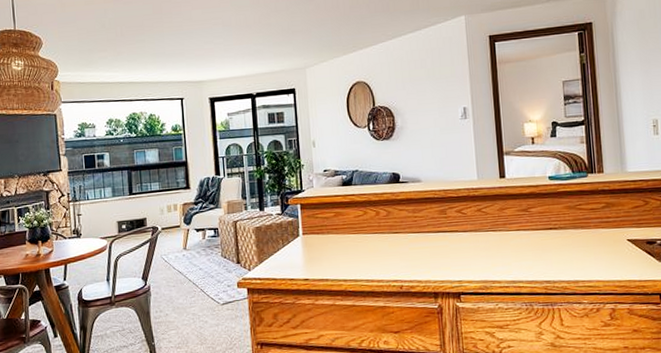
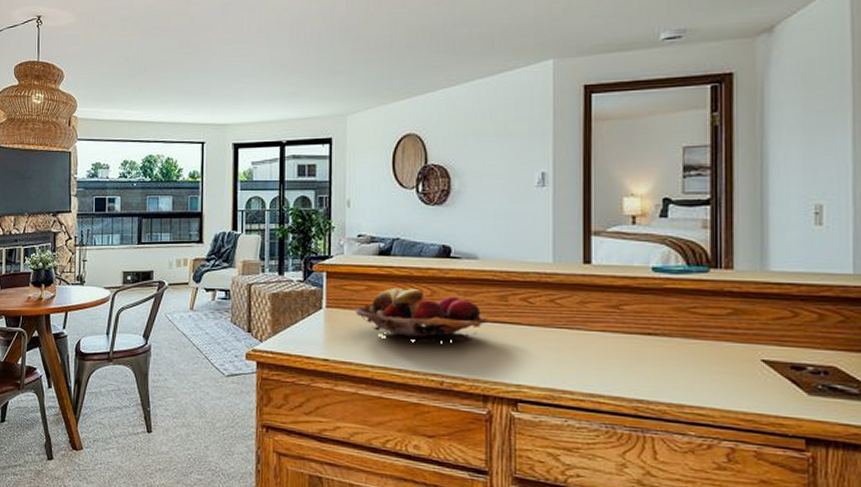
fruit basket: none [327,211,433,255] -> present [356,287,488,344]

